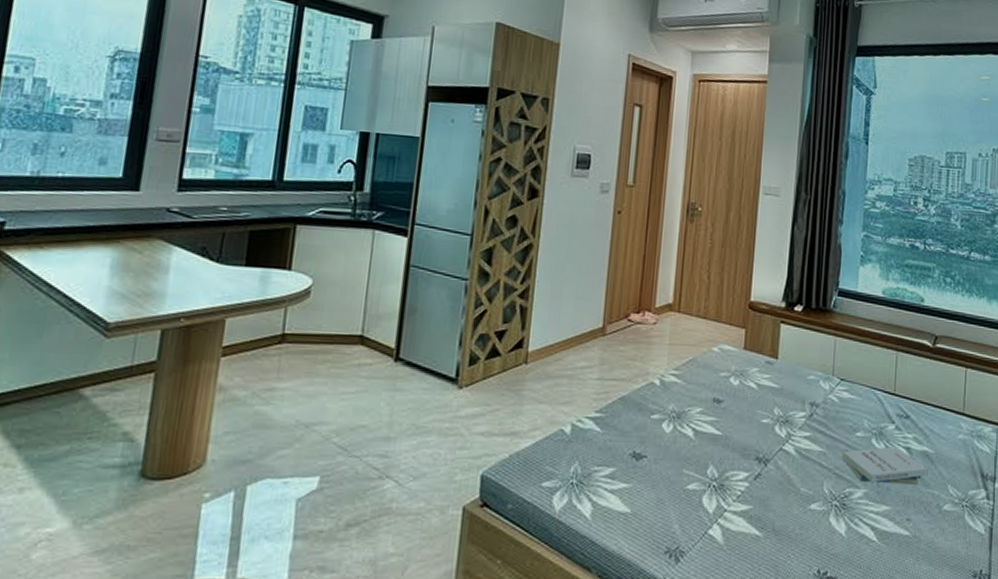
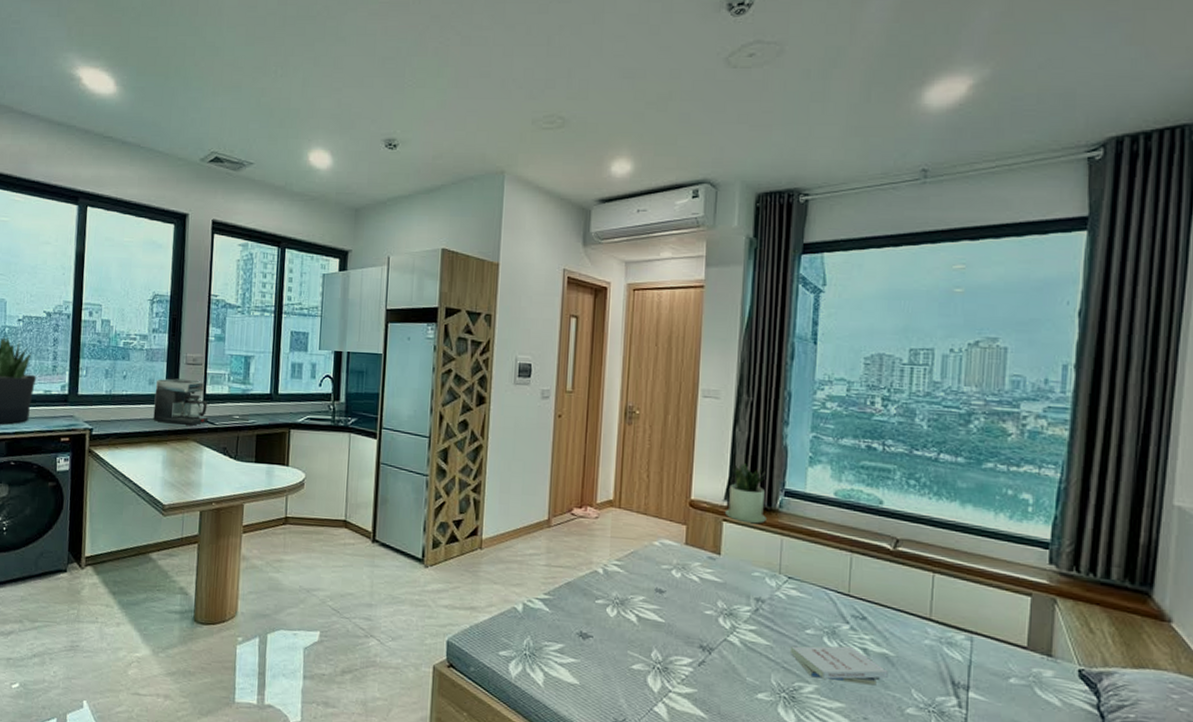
coffee maker: none [101,157,184,219] -> present [153,378,209,425]
planter: none [782,261,821,325] -> present [724,462,766,524]

